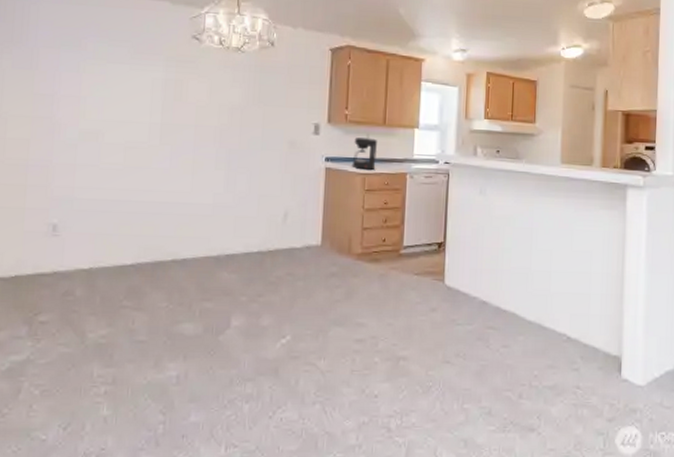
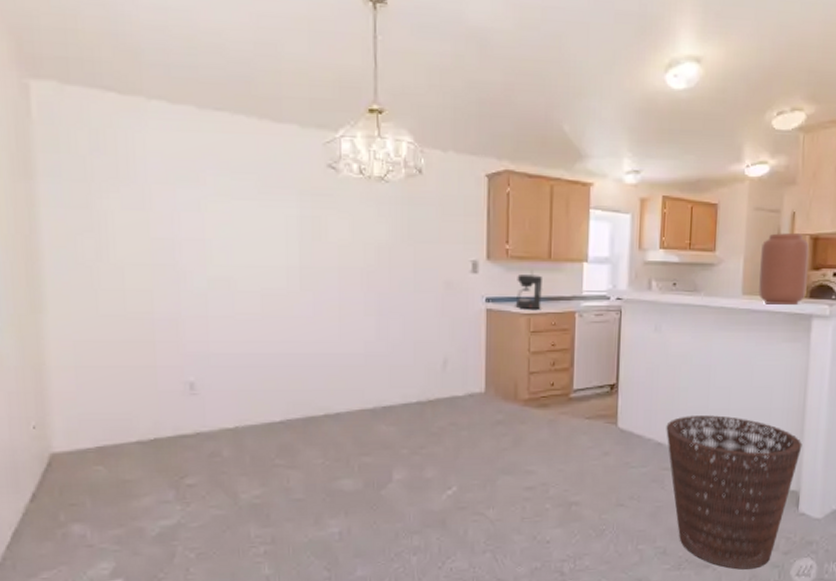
basket: none [490,276,622,435] -> present [666,415,802,570]
vase: none [576,108,622,175] -> present [758,233,810,305]

